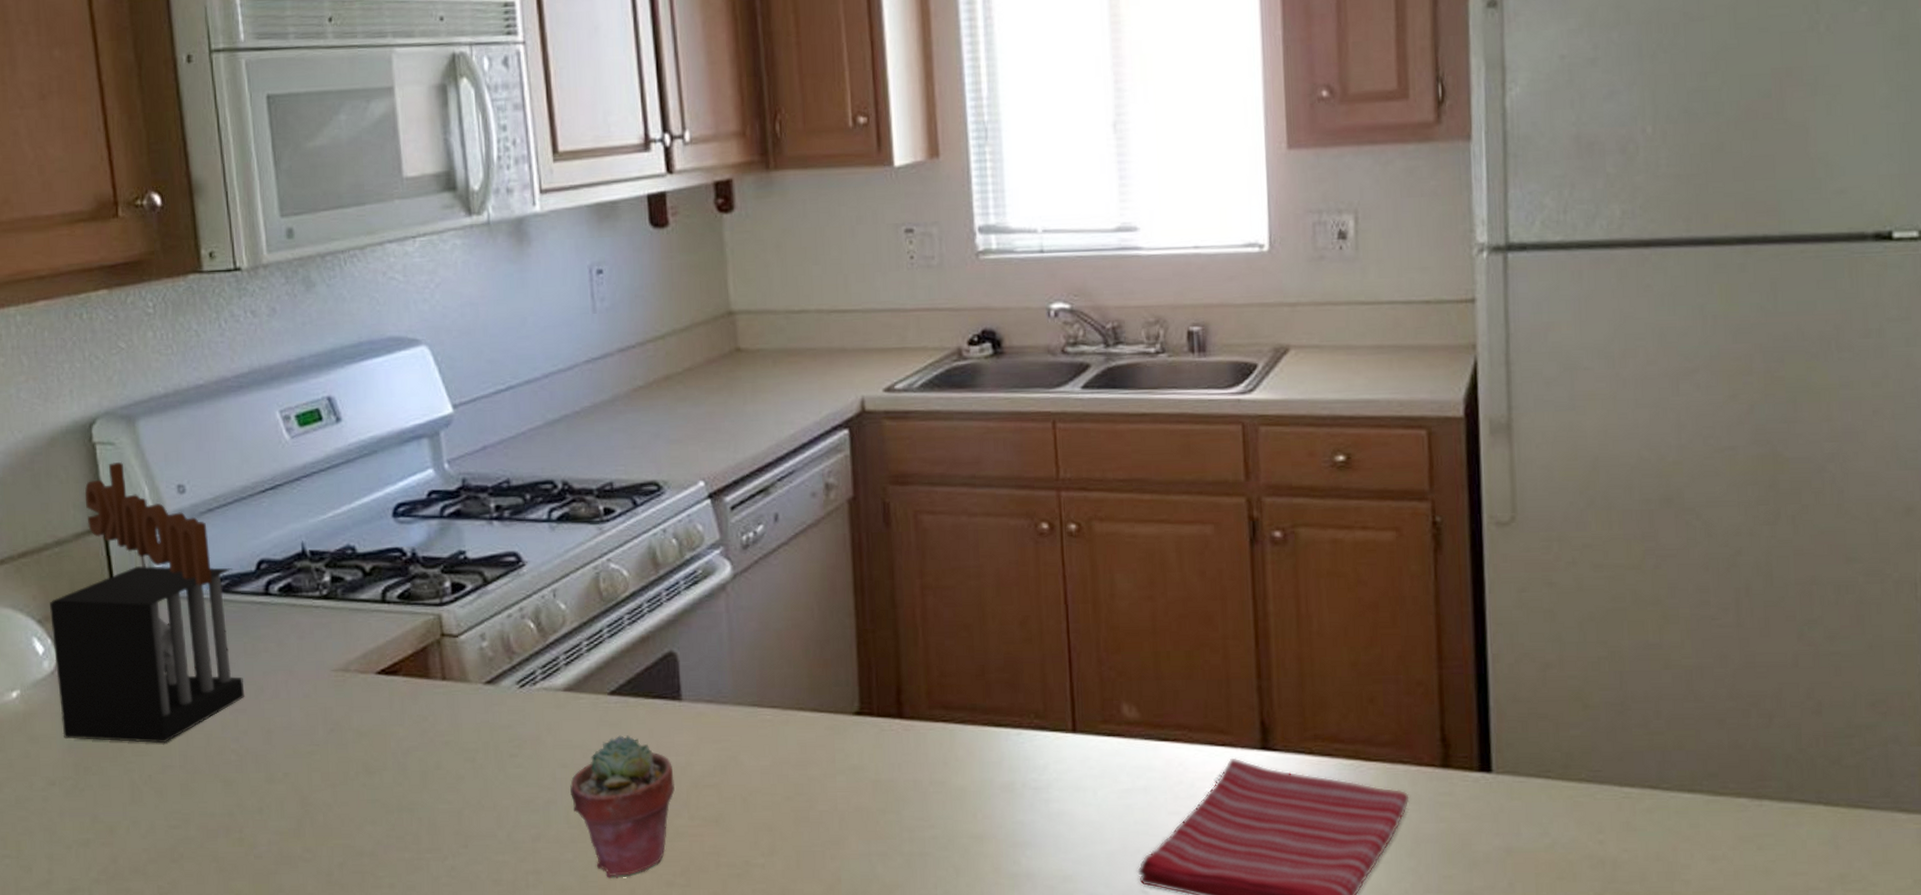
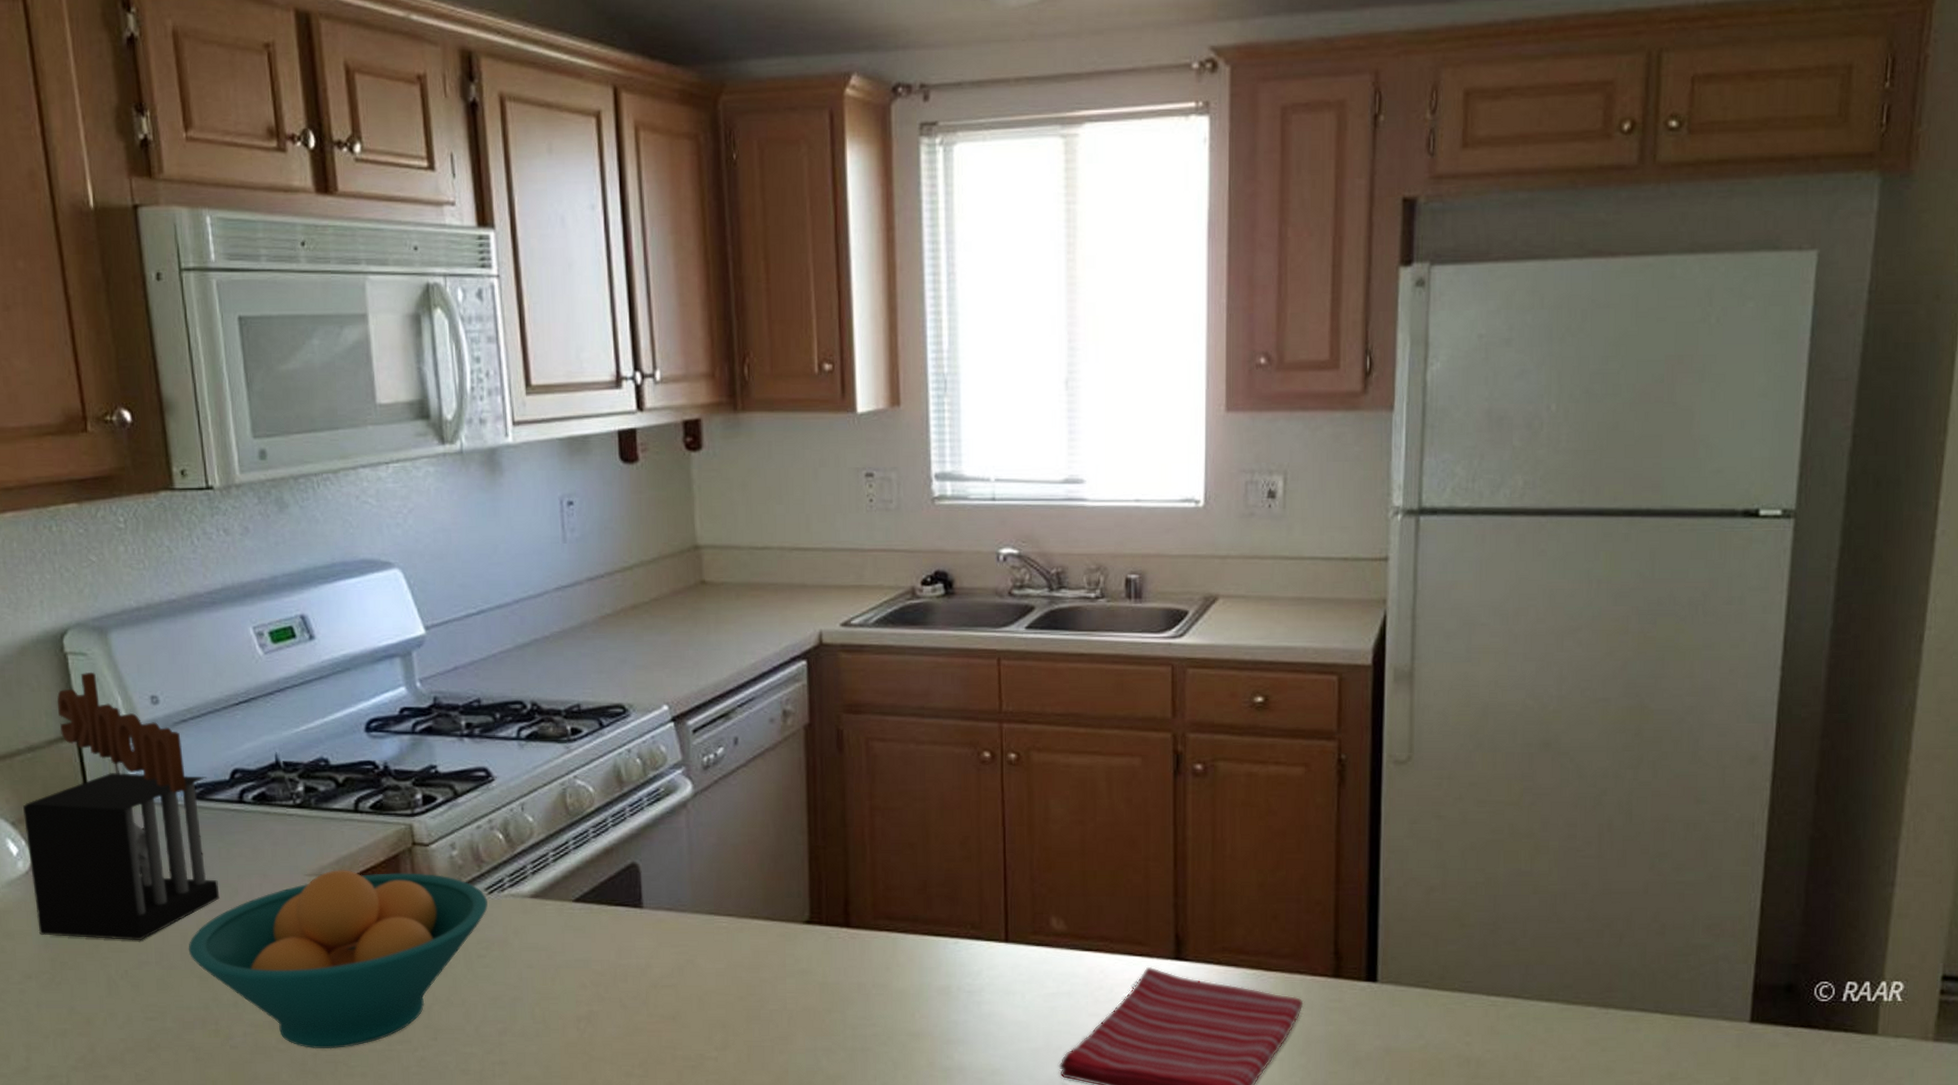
fruit bowl: none [212,664,519,859] -> present [188,870,488,1049]
potted succulent: present [570,735,675,878] -> none [536,939,635,1069]

